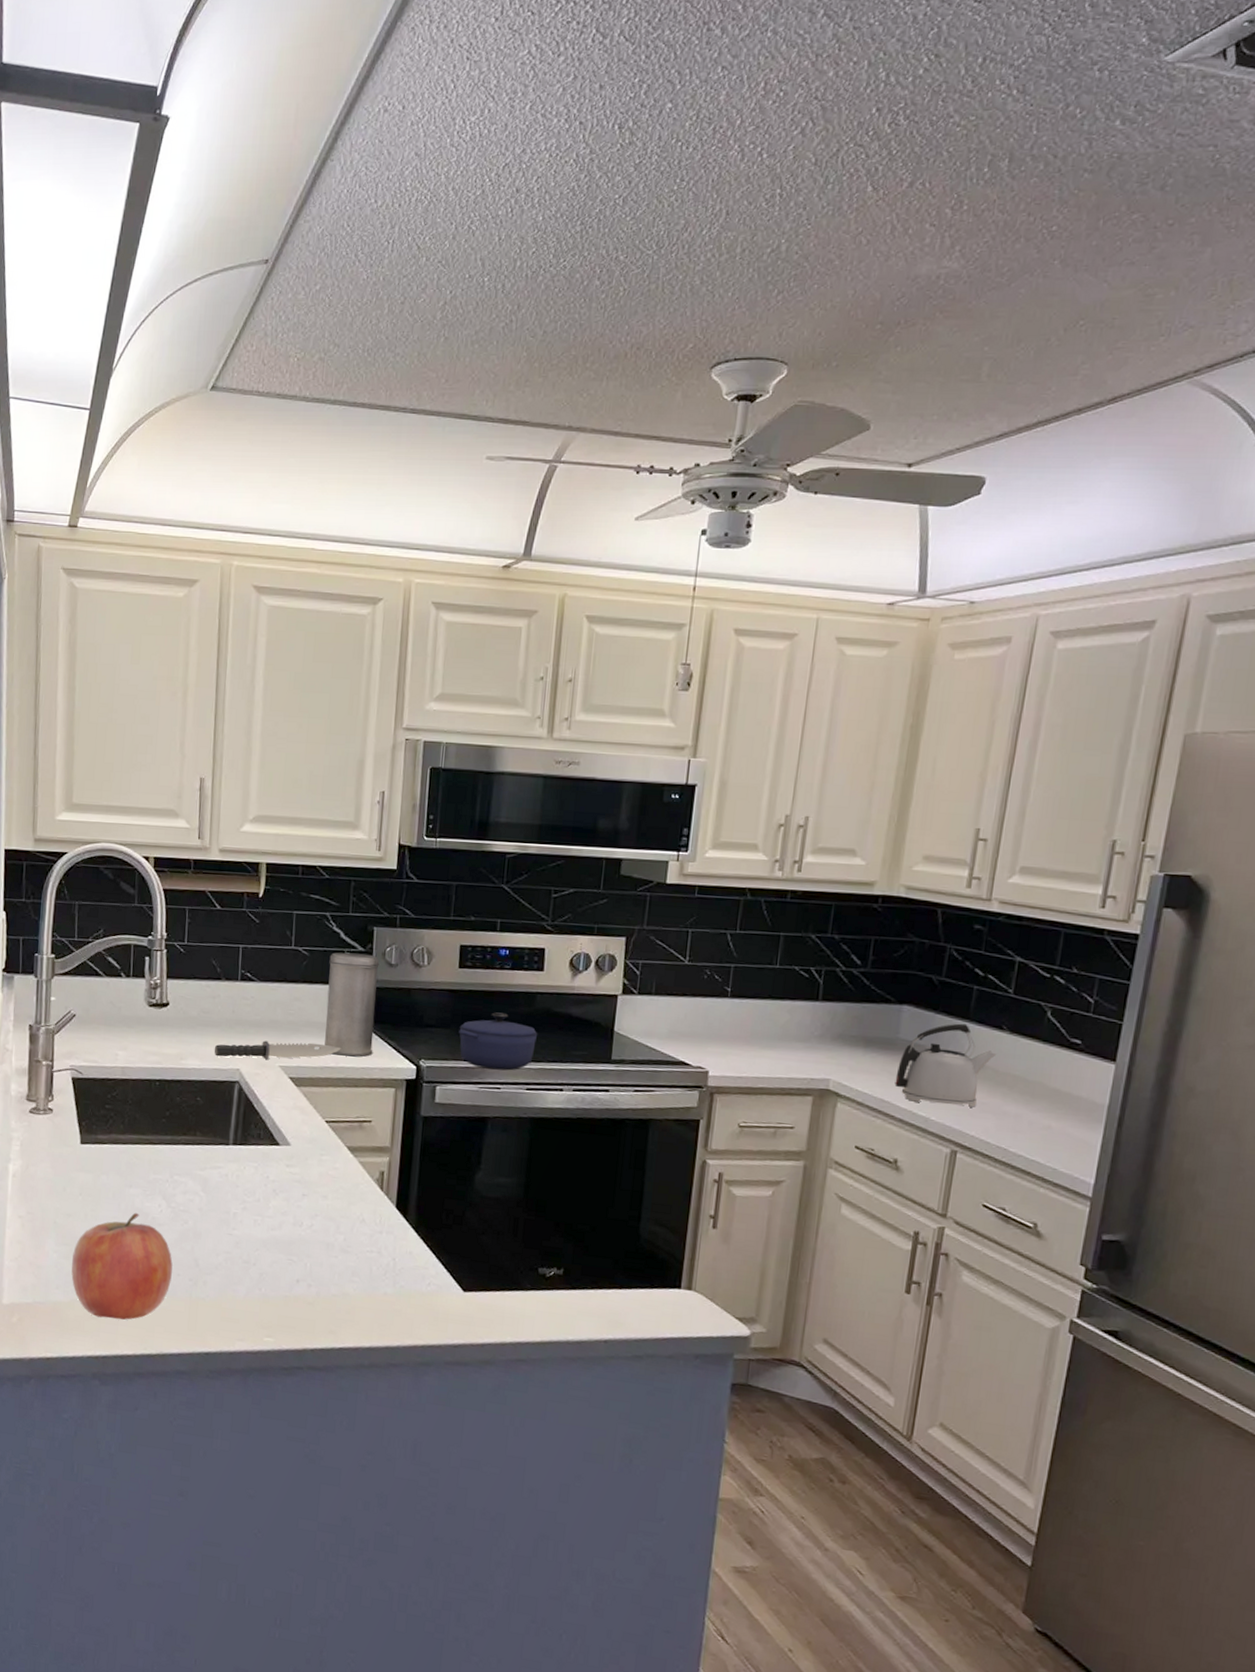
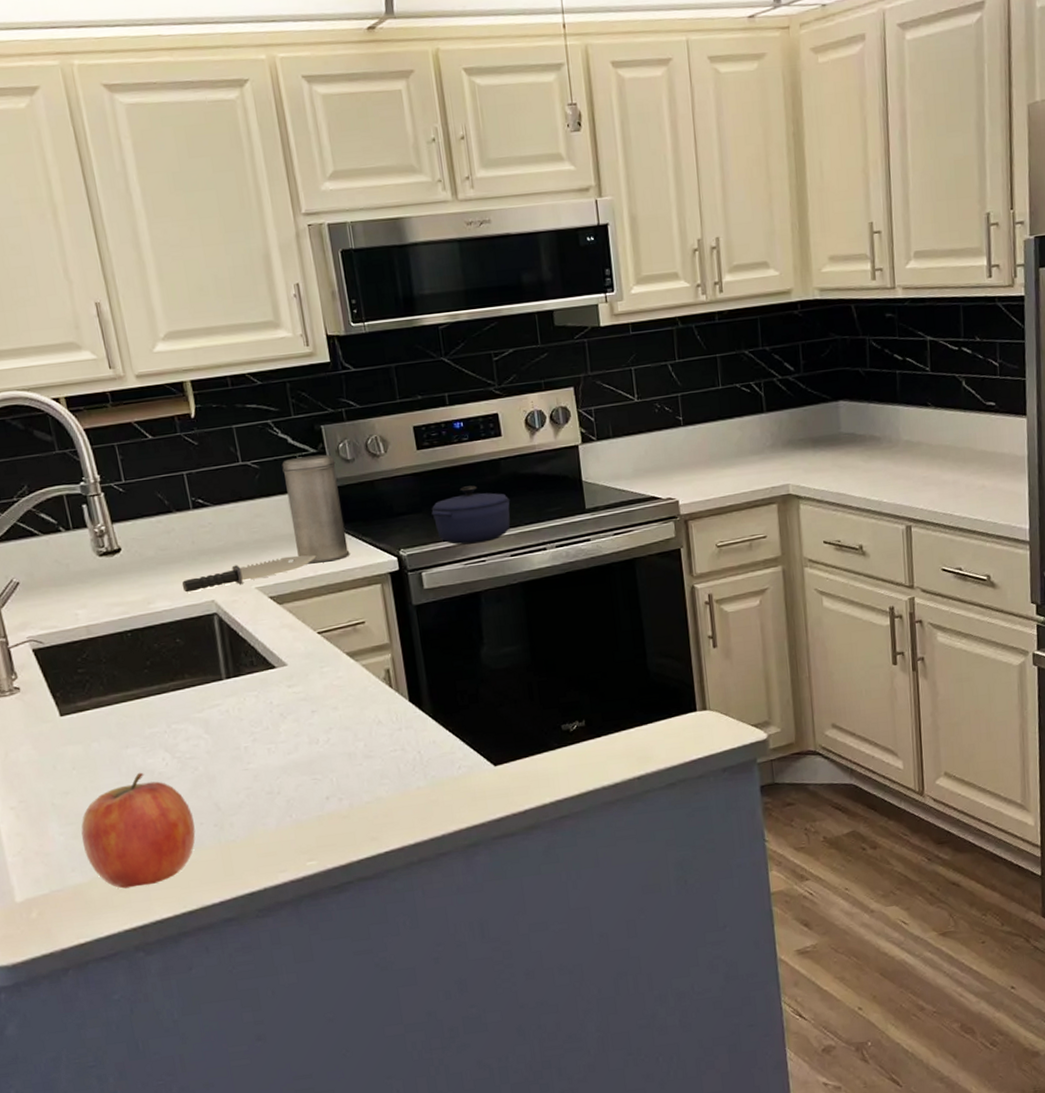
kettle: present [894,1023,997,1107] -> none [845,407,927,489]

